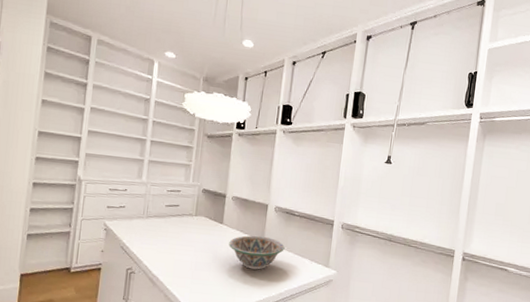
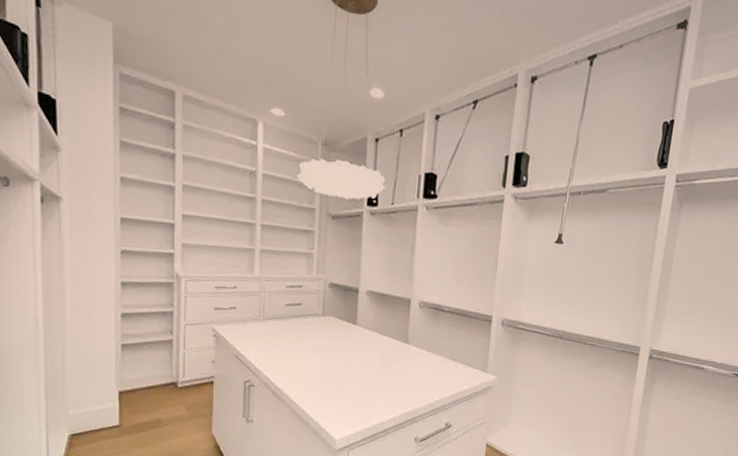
decorative bowl: present [229,235,285,270] -> none [365,337,433,378]

